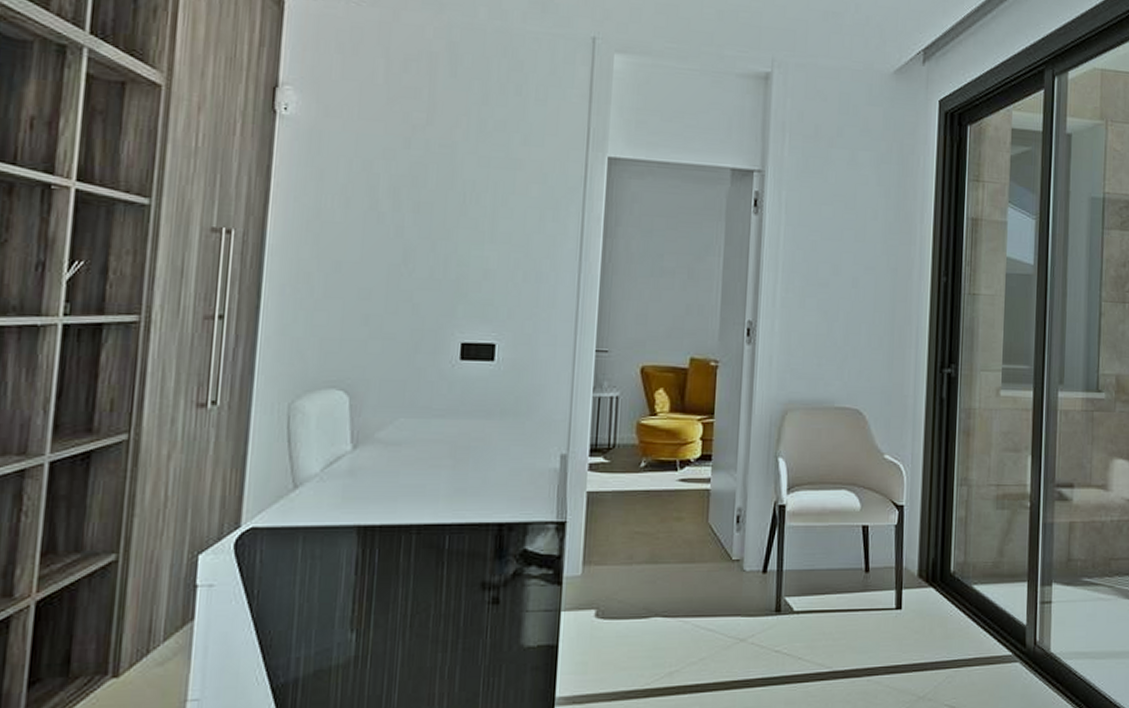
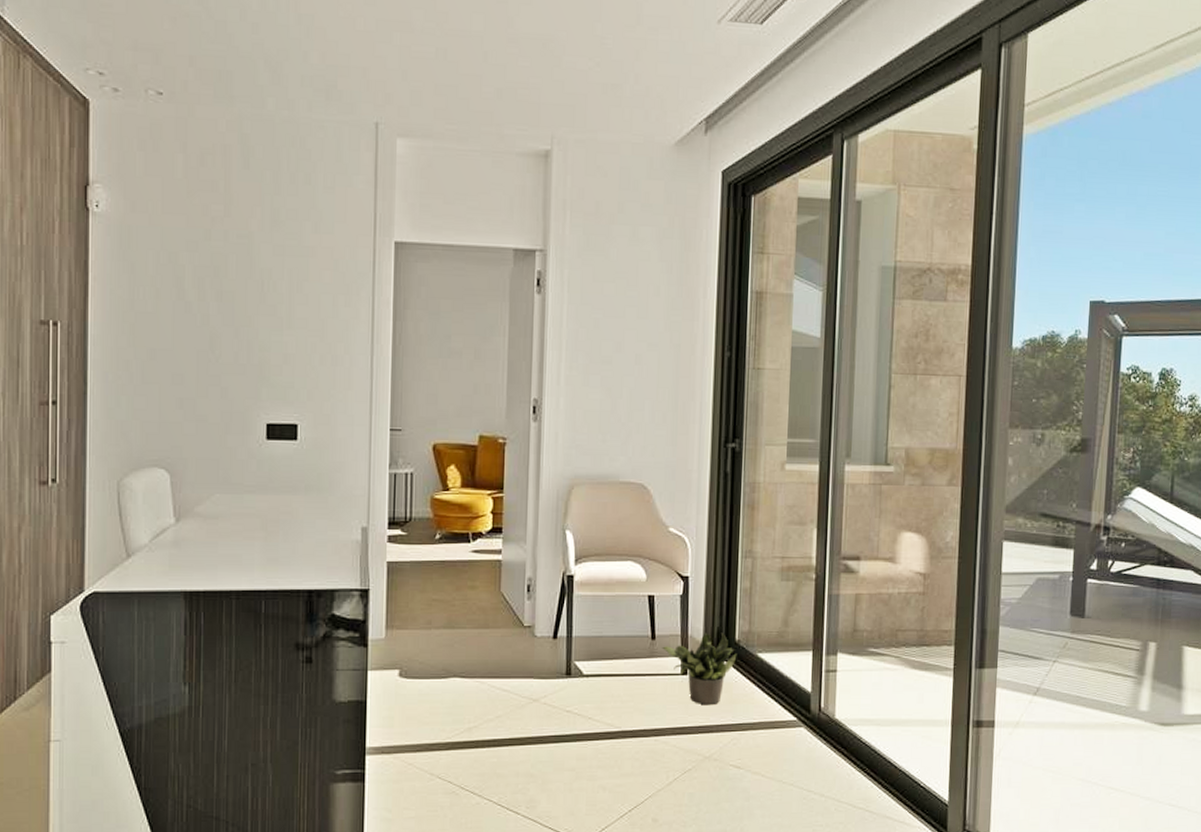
potted plant: none [876,564,952,642] -> present [662,632,737,706]

